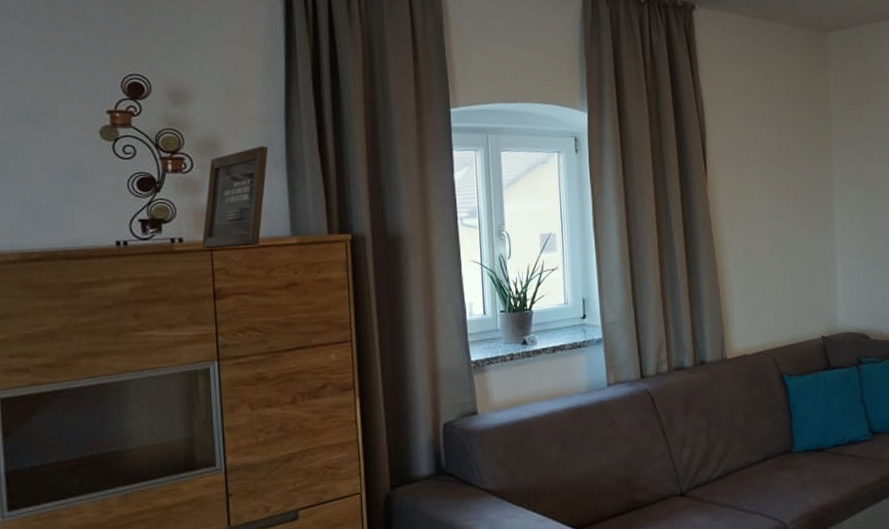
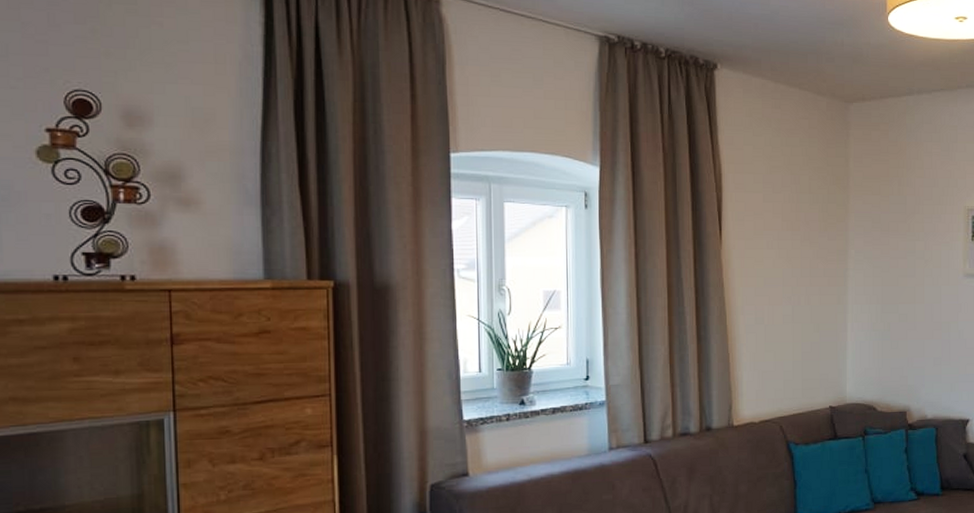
picture frame: present [202,146,269,249] -> none [158,179,241,289]

